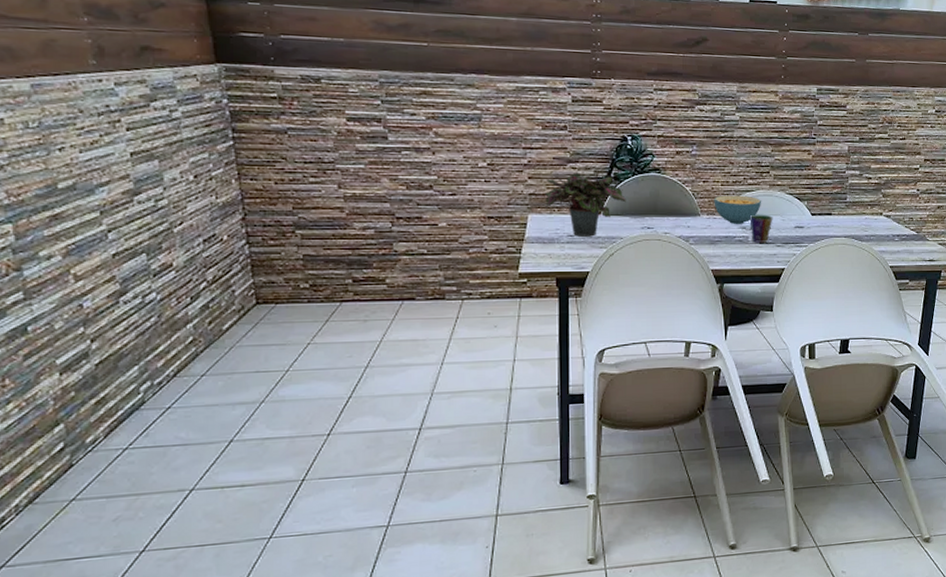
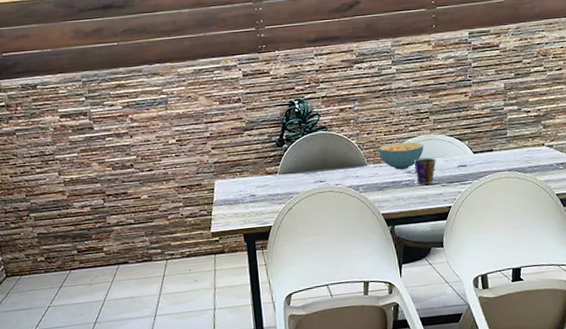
potted plant: present [545,172,627,237] -> none [227,138,300,196]

